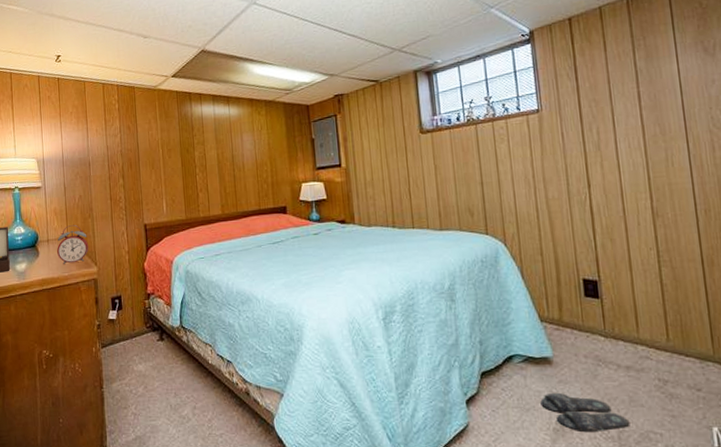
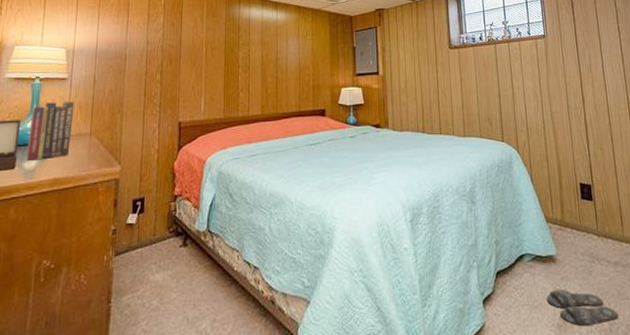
books: none [16,208,52,263] -> present [26,101,75,161]
alarm clock: present [57,224,89,265] -> none [76,119,114,163]

